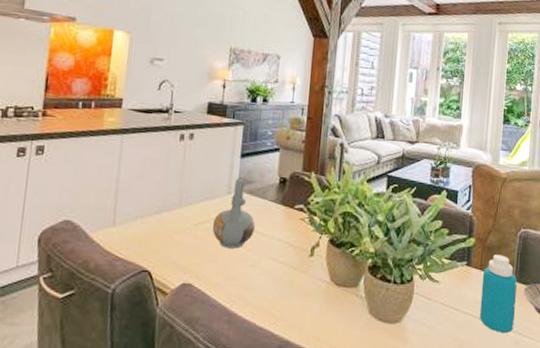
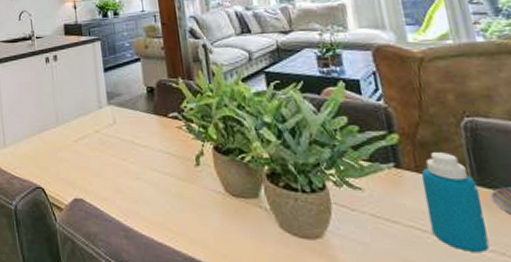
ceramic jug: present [212,179,256,249] -> none [90,93,133,162]

